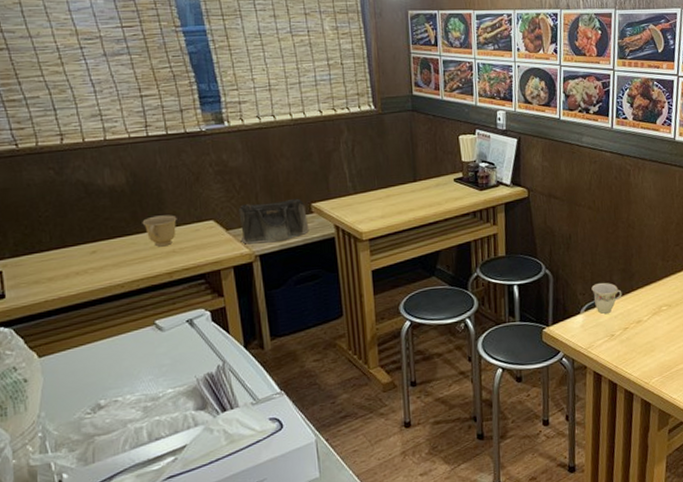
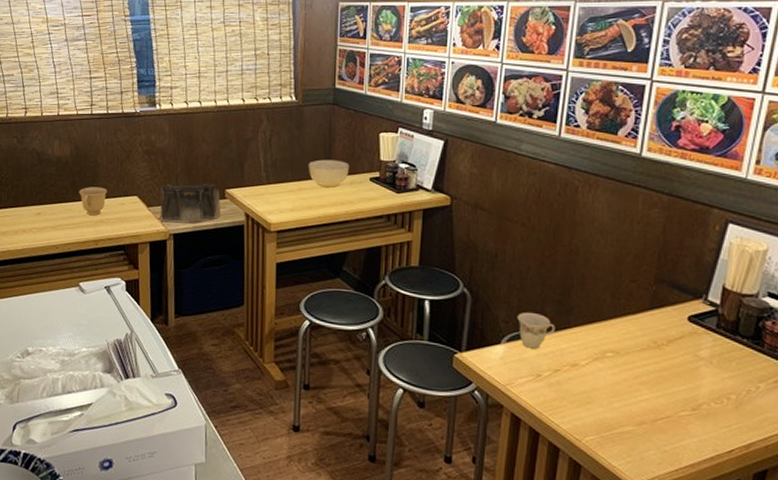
bowl: none [393,164,434,192] -> present [308,159,350,187]

